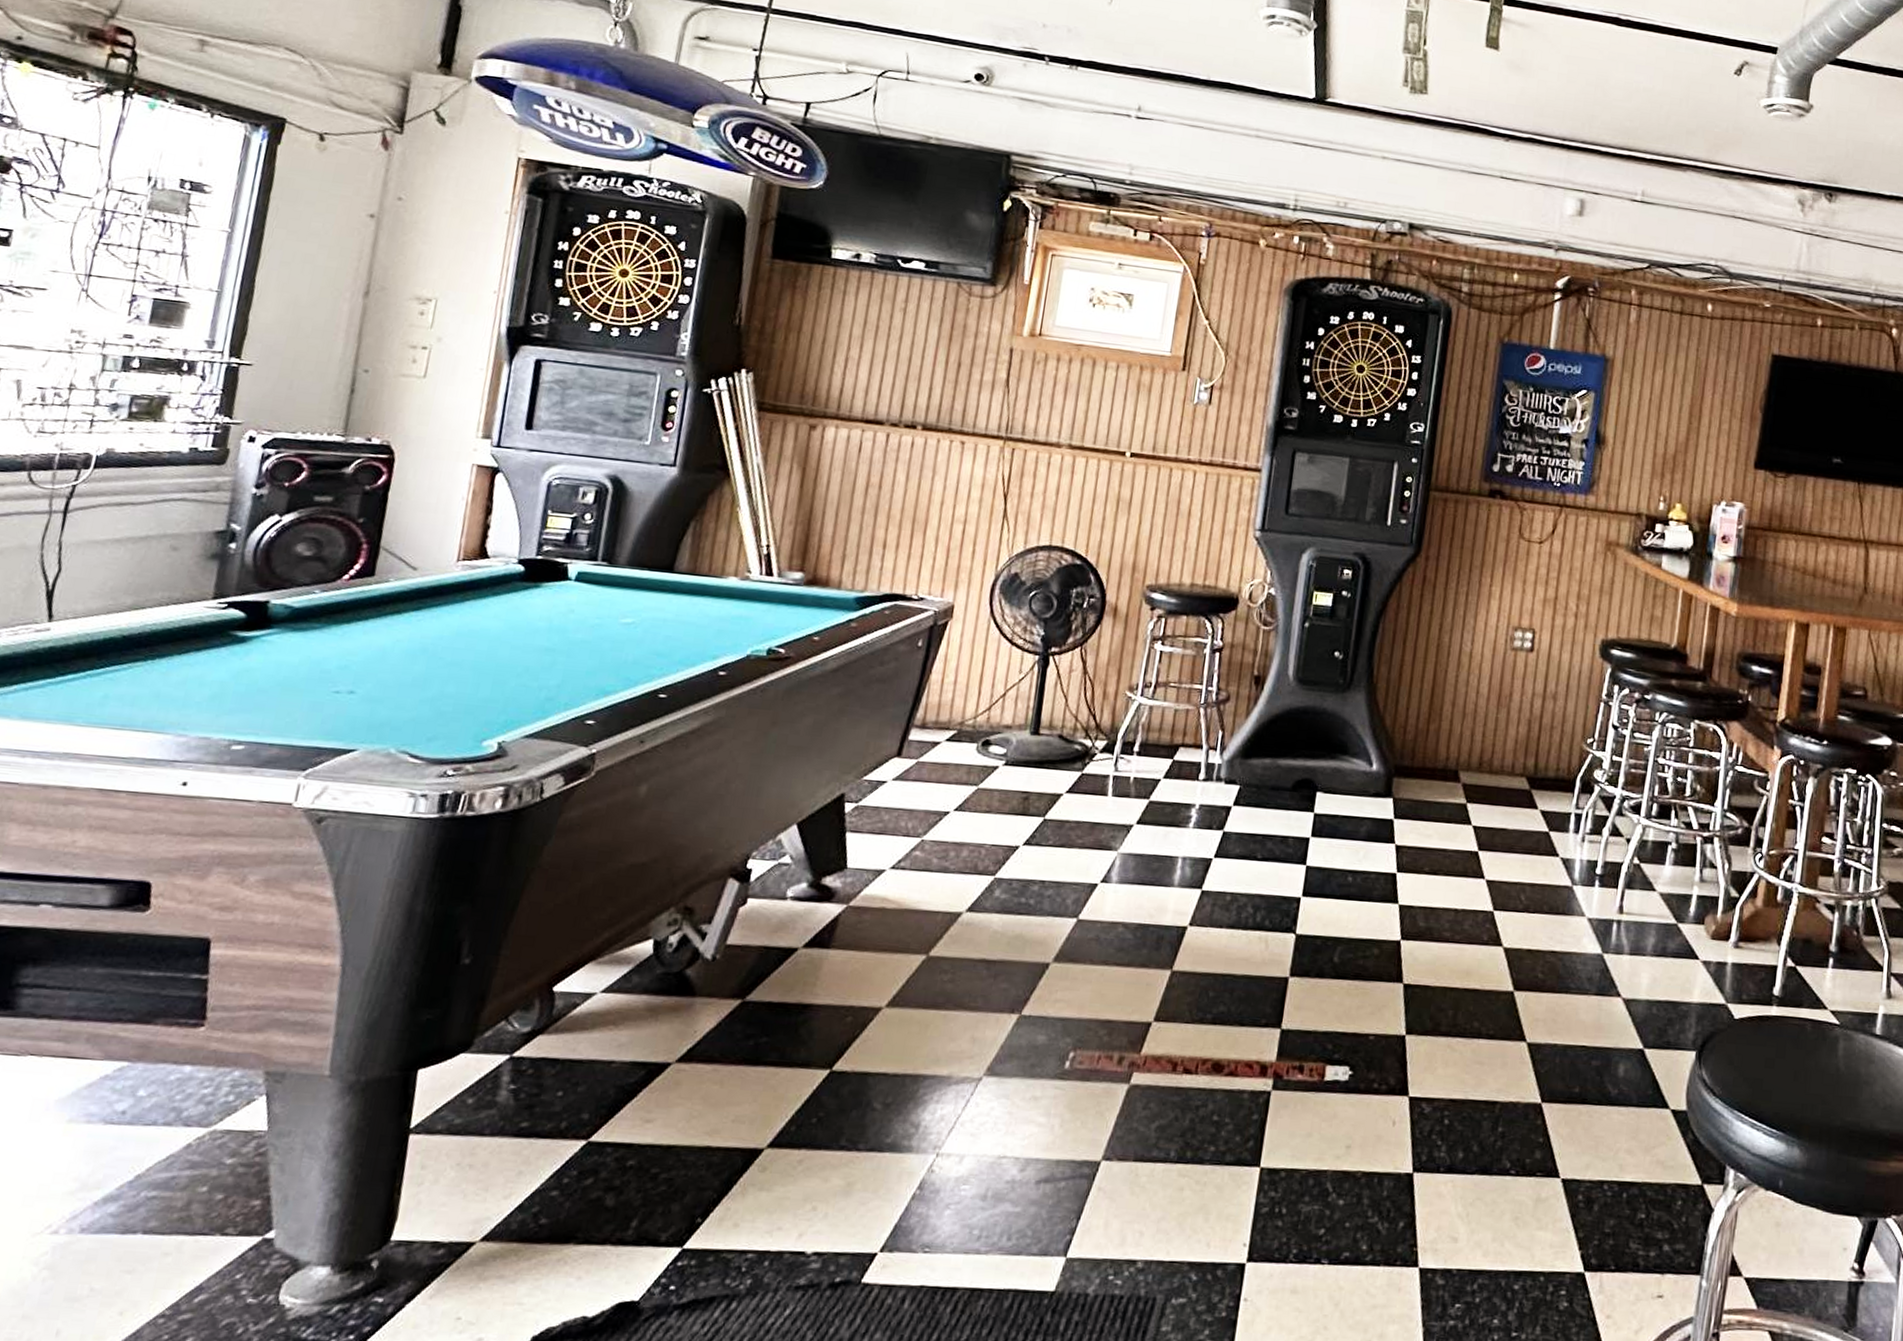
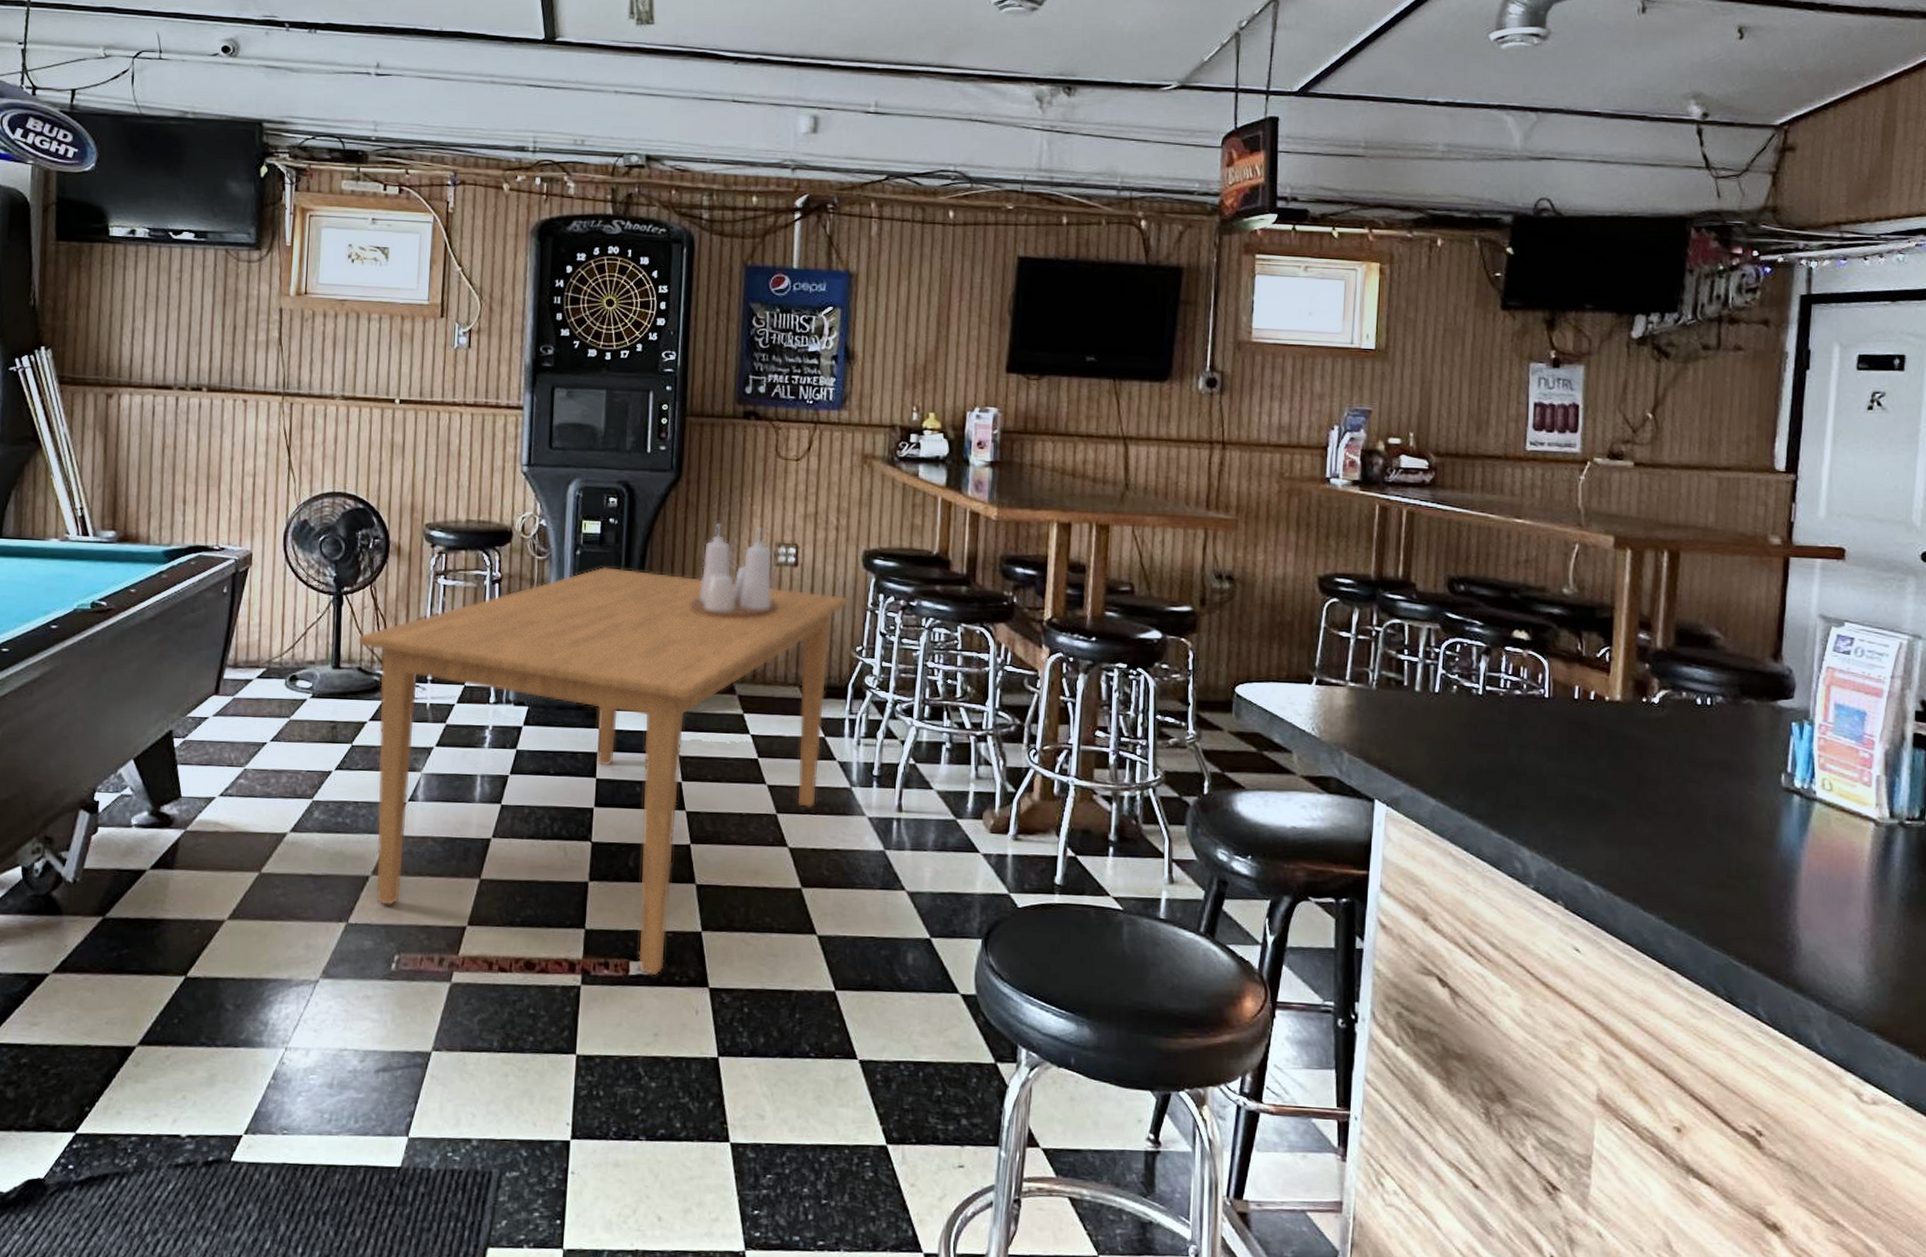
dining table: none [1055,641,1582,1082] -> present [358,567,848,976]
condiment set: none [1420,602,1510,704] -> present [691,523,777,619]

